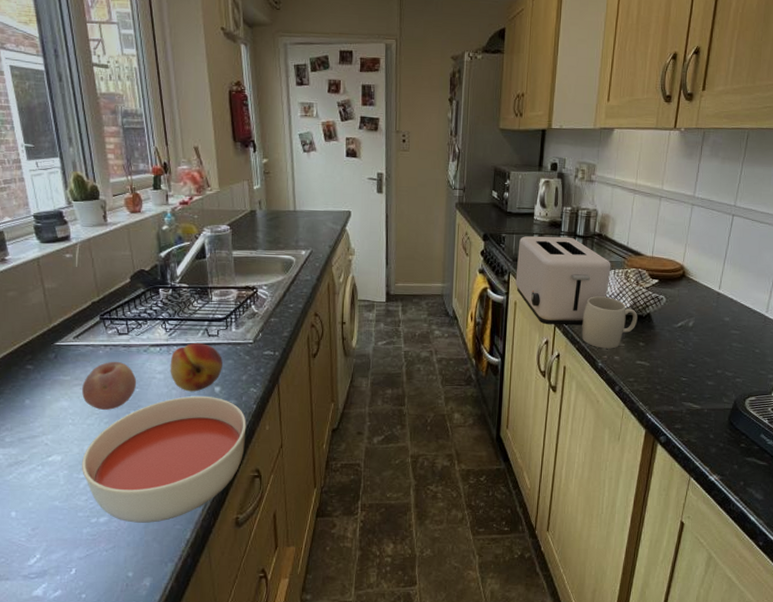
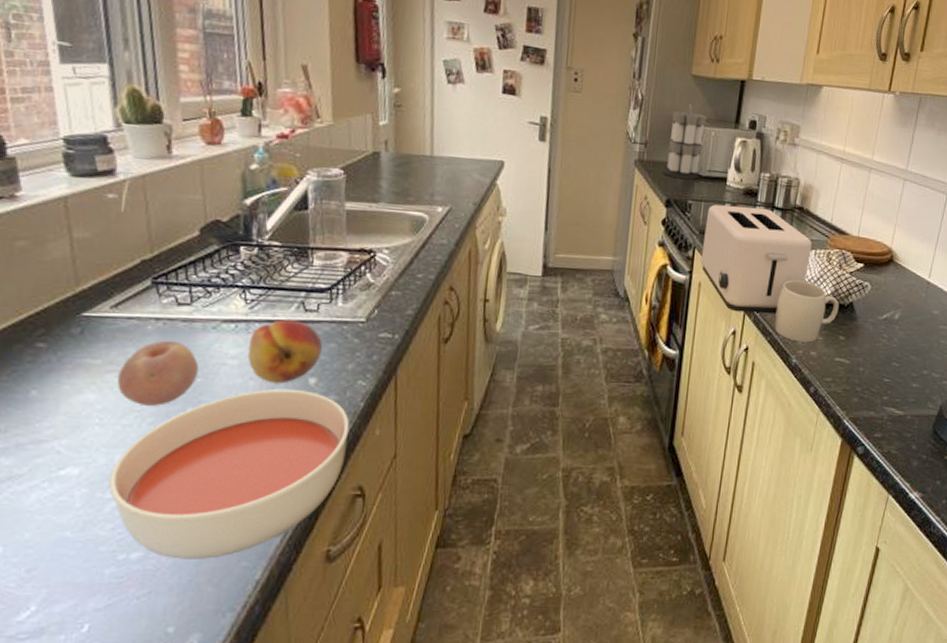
spice rack: none [480,153,514,217] -> present [663,103,706,180]

